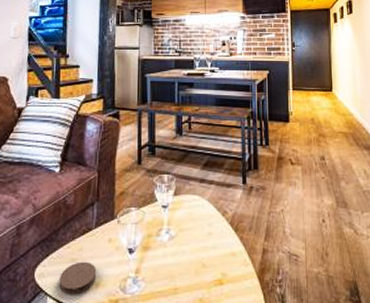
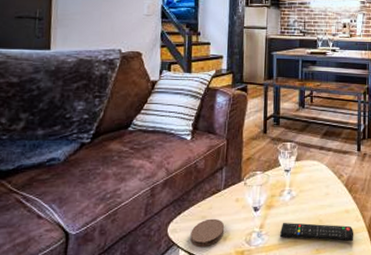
remote control: none [157,266,243,290] -> present [279,222,354,242]

